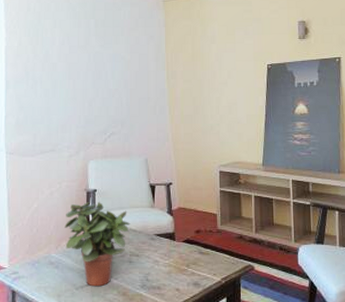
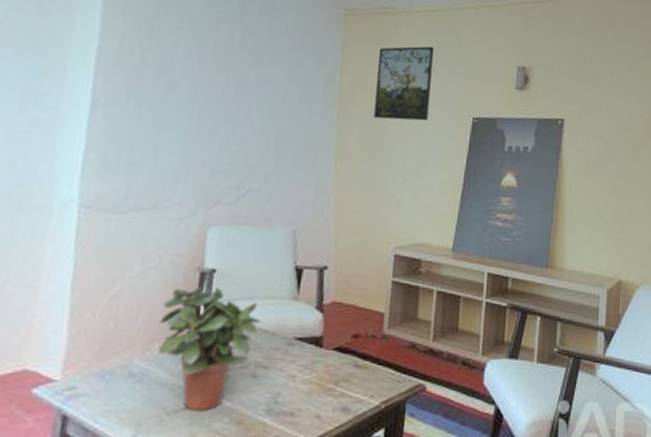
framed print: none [191,15,233,74] -> present [374,46,434,121]

